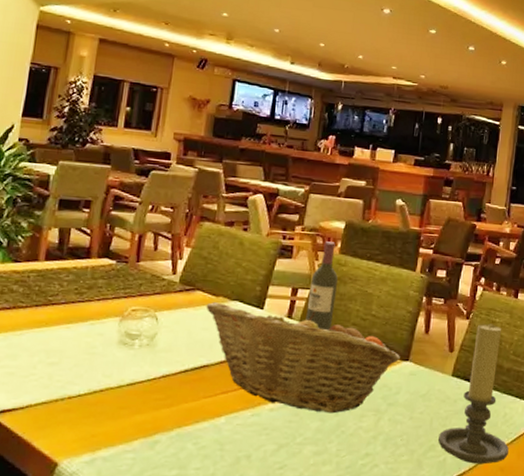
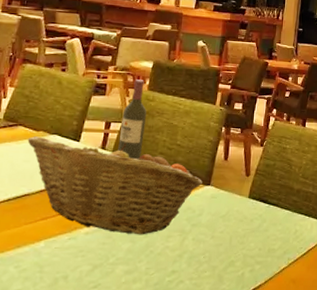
candle holder: present [438,323,509,465] -> none [237,150,300,277]

